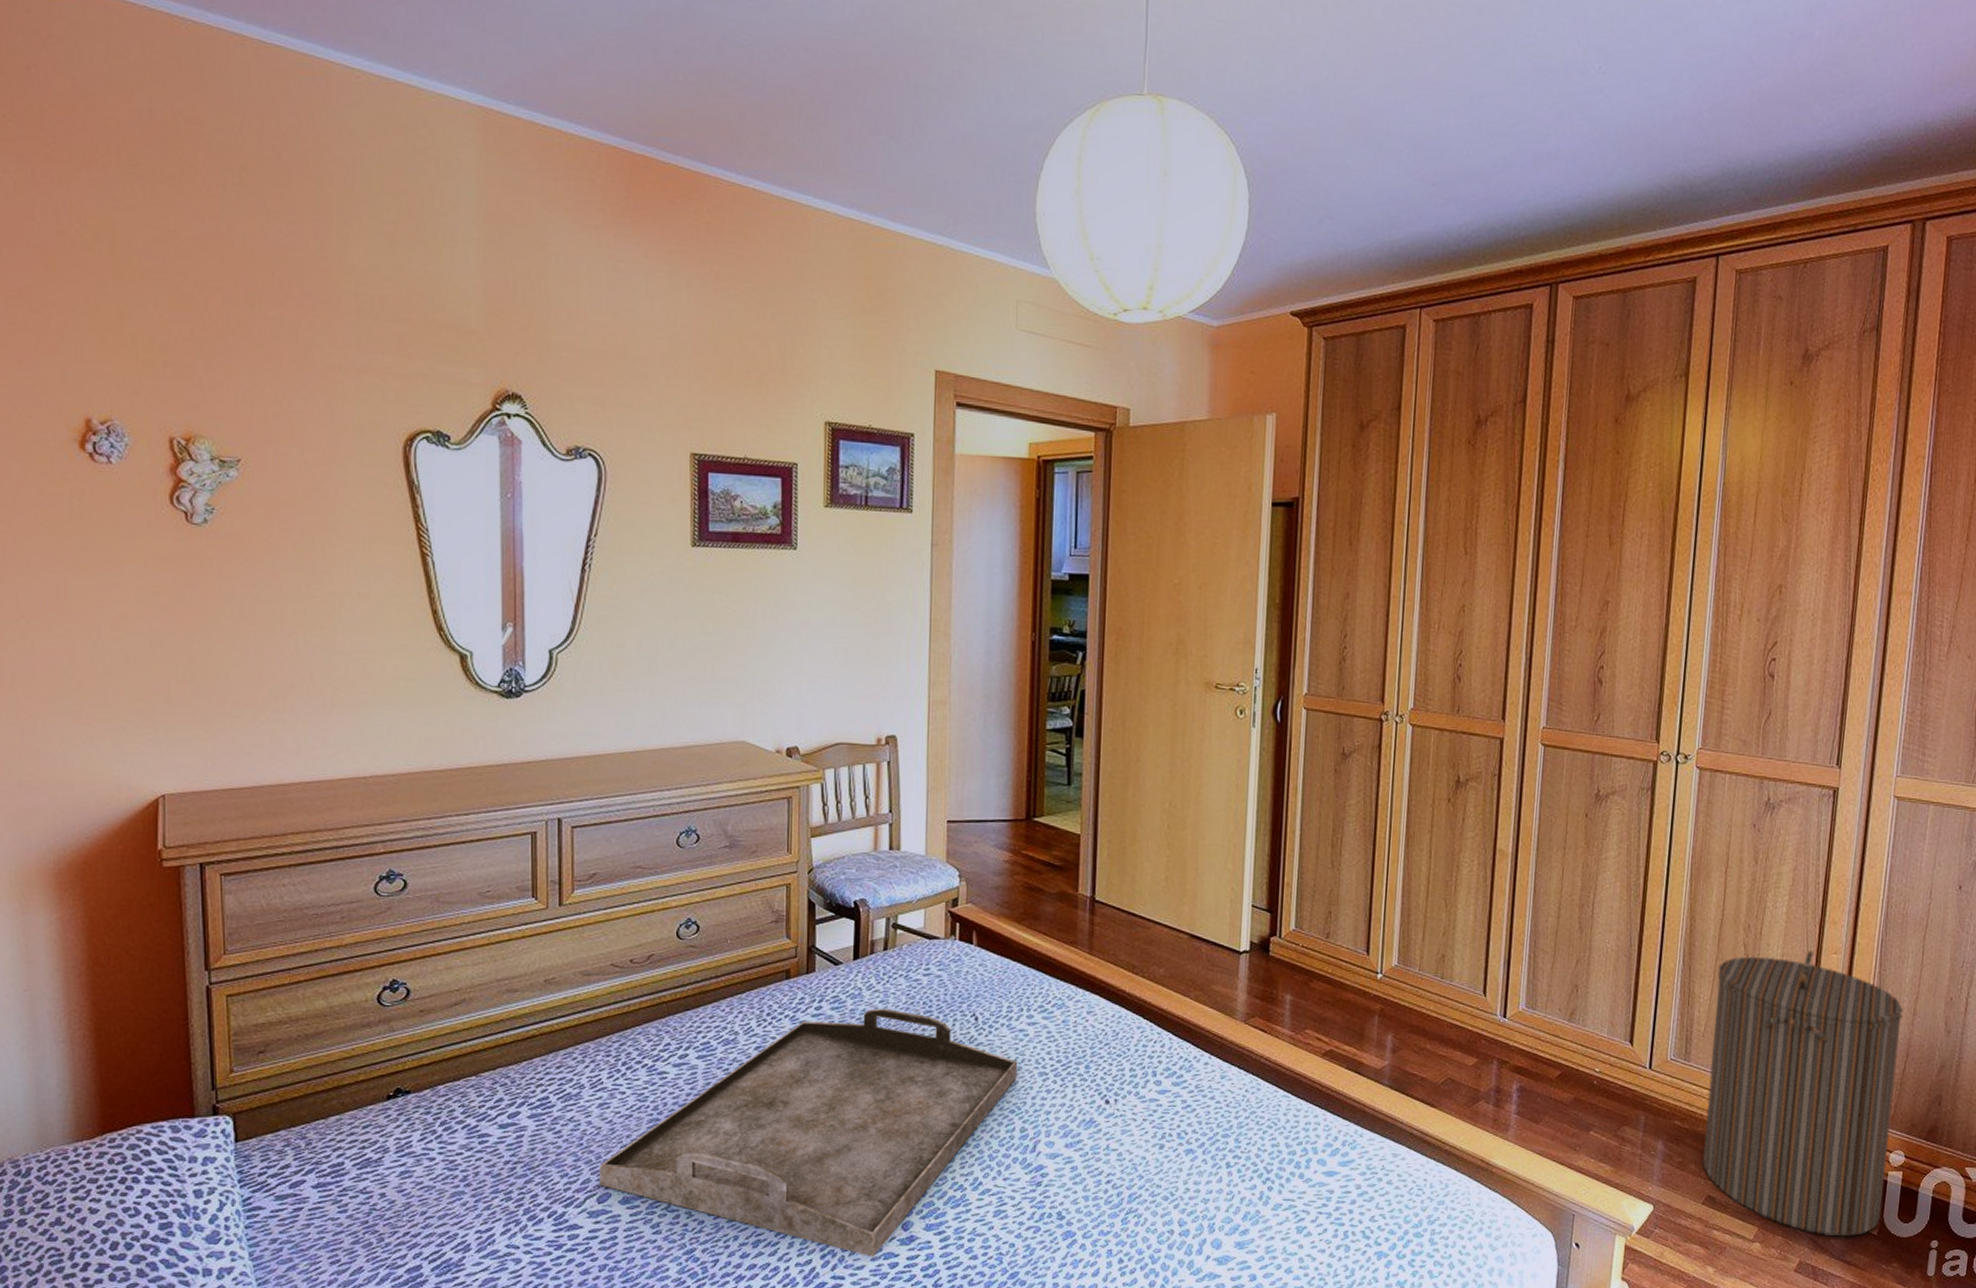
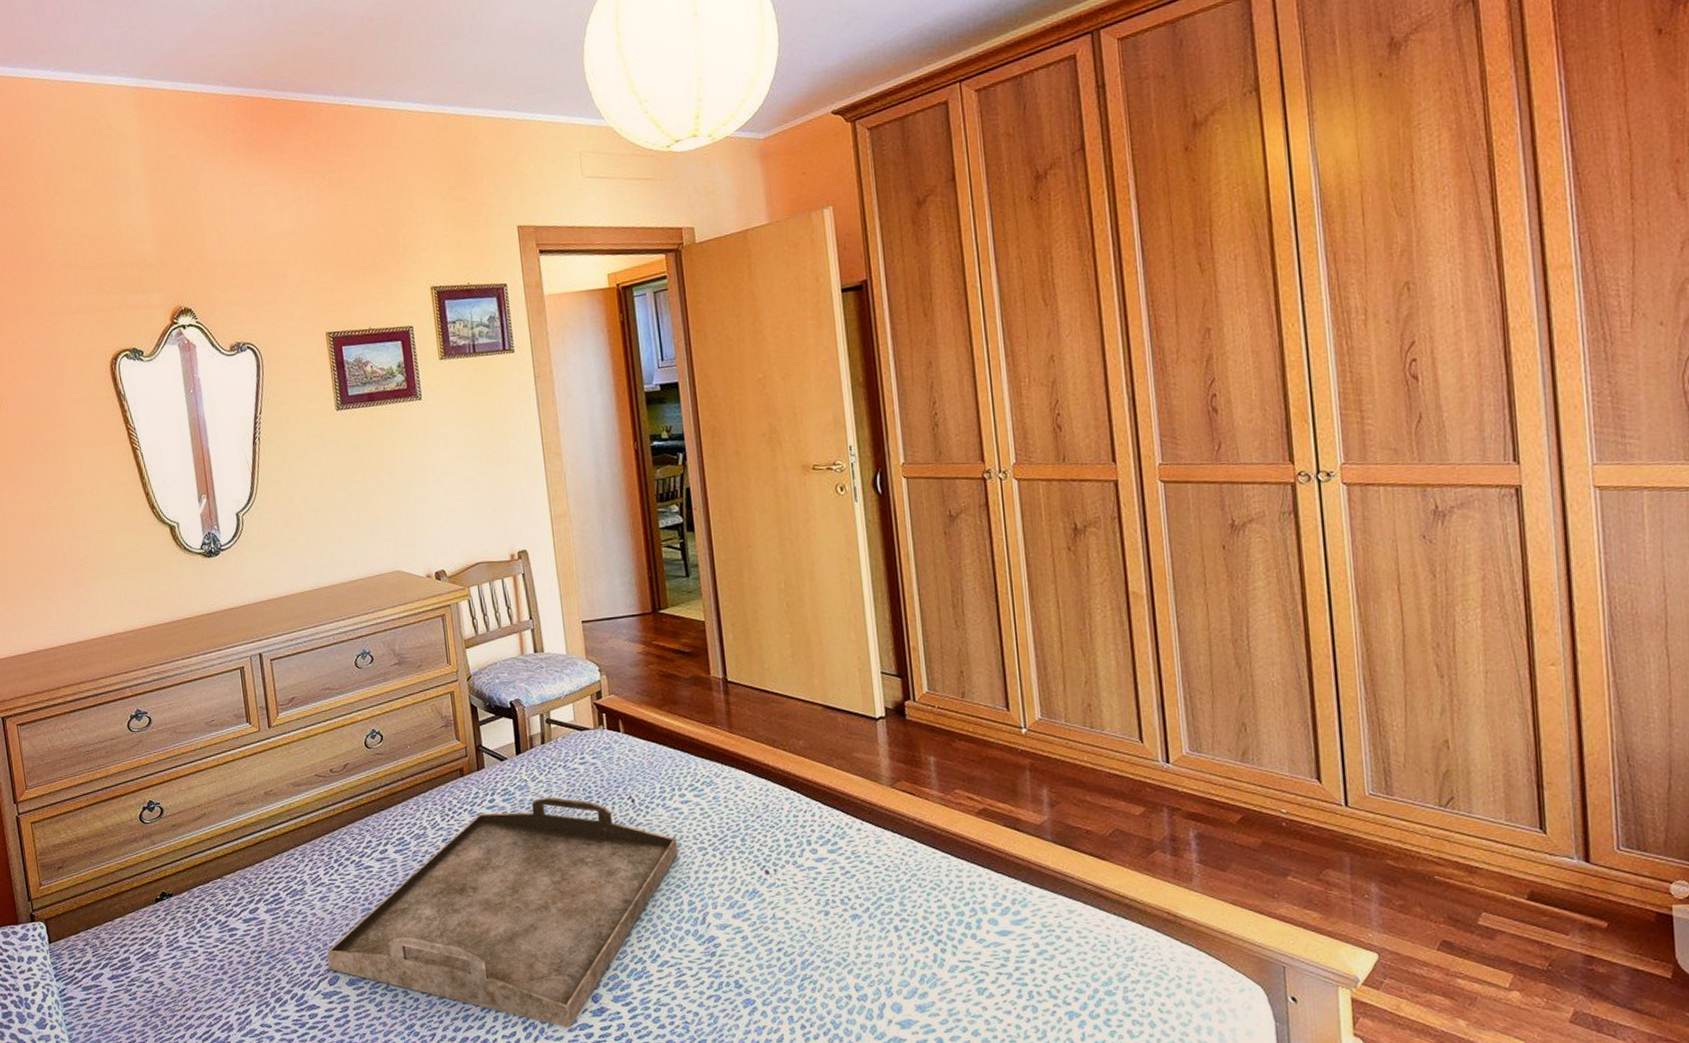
laundry hamper: present [1703,951,1903,1237] -> none [1409,665,1672,982]

